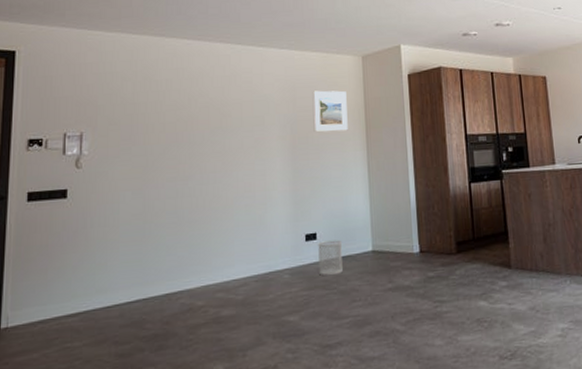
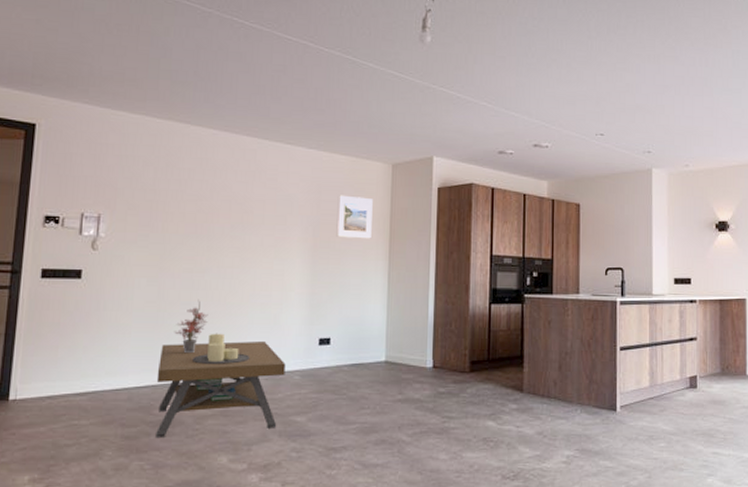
coffee table: none [147,239,275,354] -> present [156,333,286,439]
potted plant: none [162,208,194,263] -> present [174,300,208,354]
wastebasket: present [318,239,343,276] -> none [330,347,356,382]

